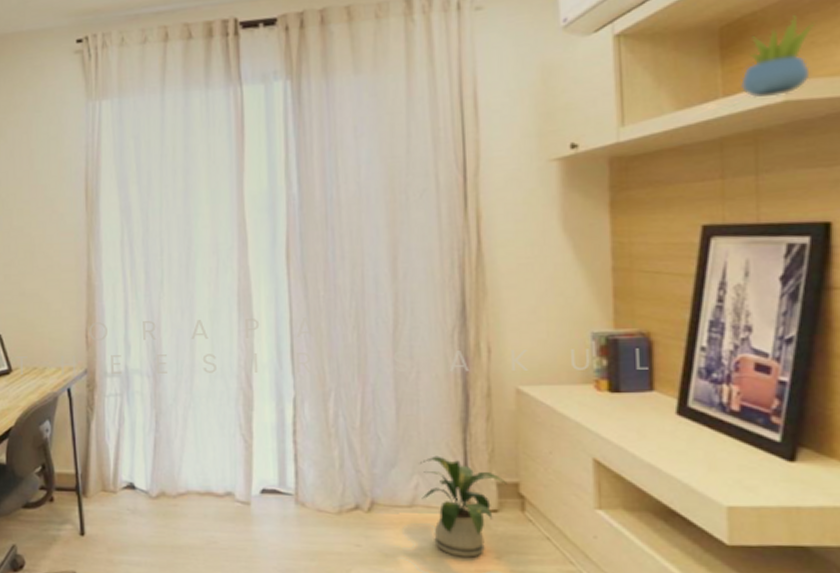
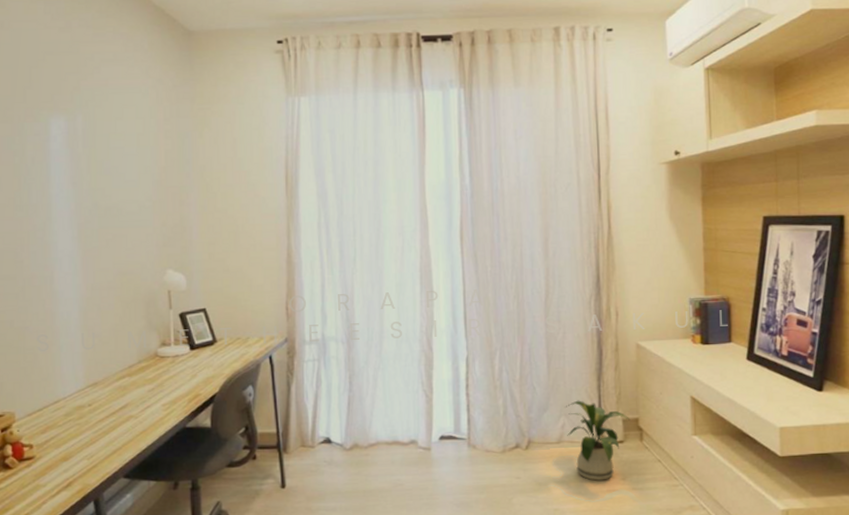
succulent plant: present [741,14,815,98] -> none [788,62,835,122]

